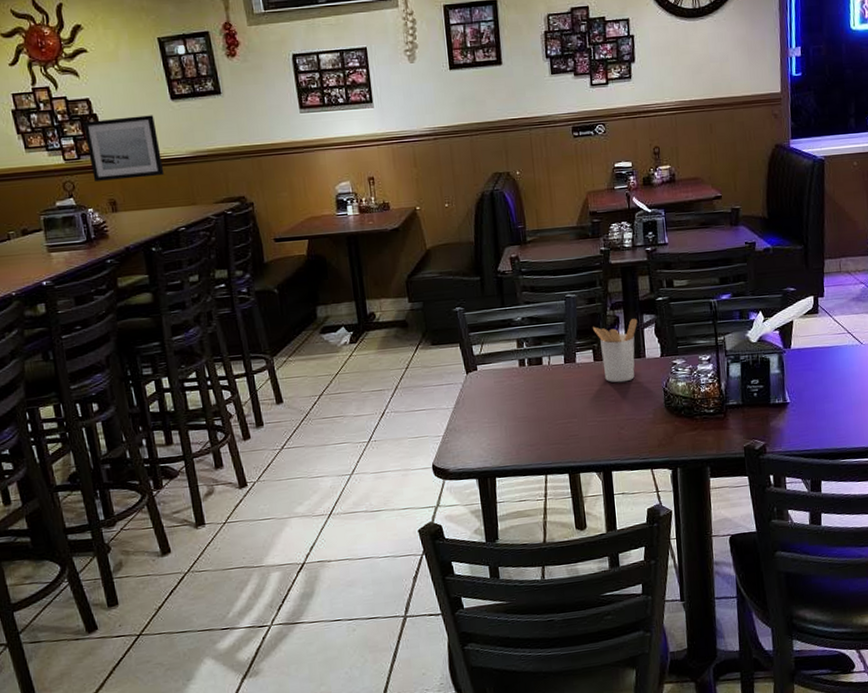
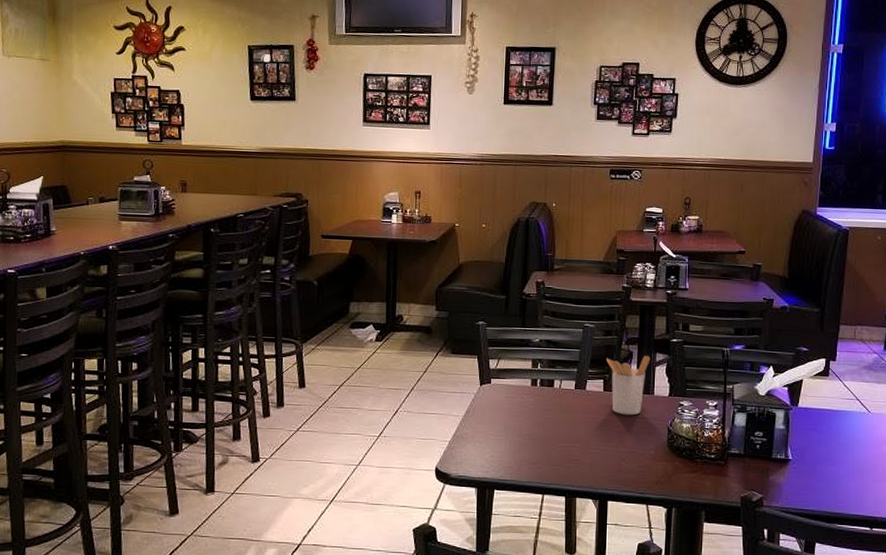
wall art: present [82,115,165,181] -> none [169,109,234,166]

